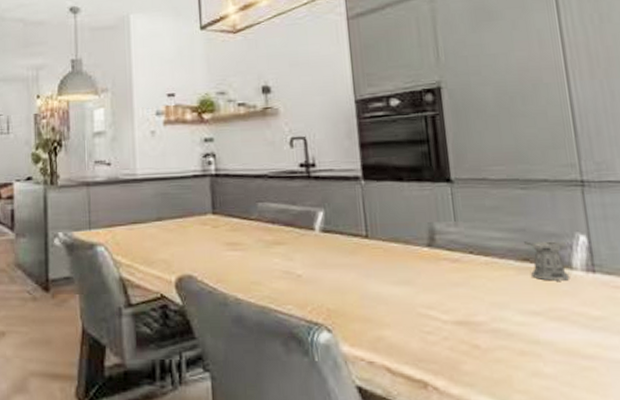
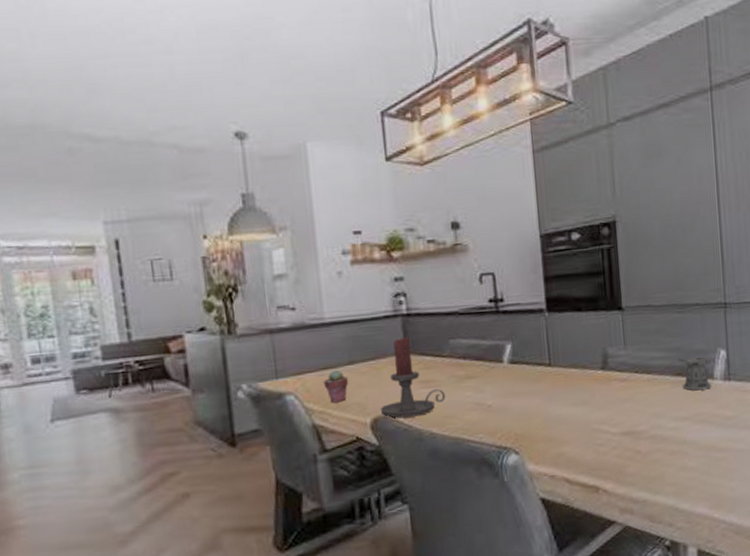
potted succulent: none [132,225,156,258] -> present [323,369,349,403]
candle holder: none [185,197,253,280] -> present [380,337,446,419]

